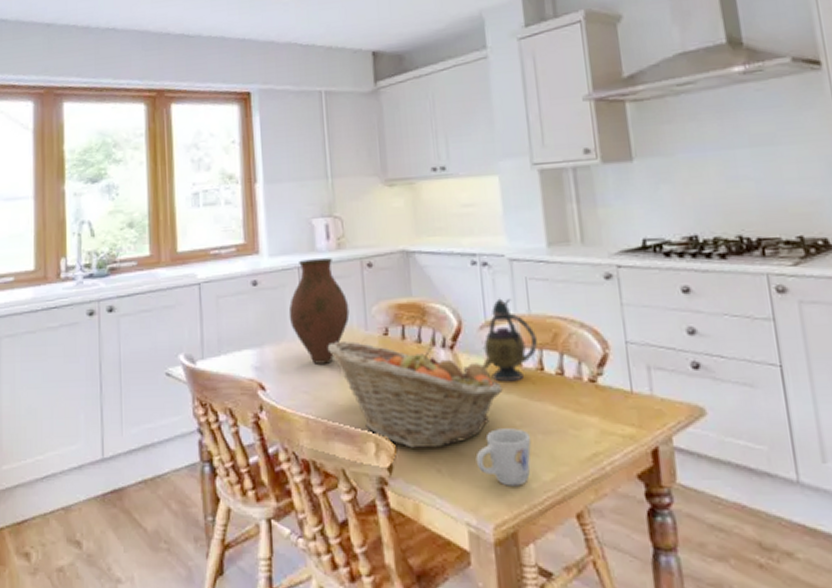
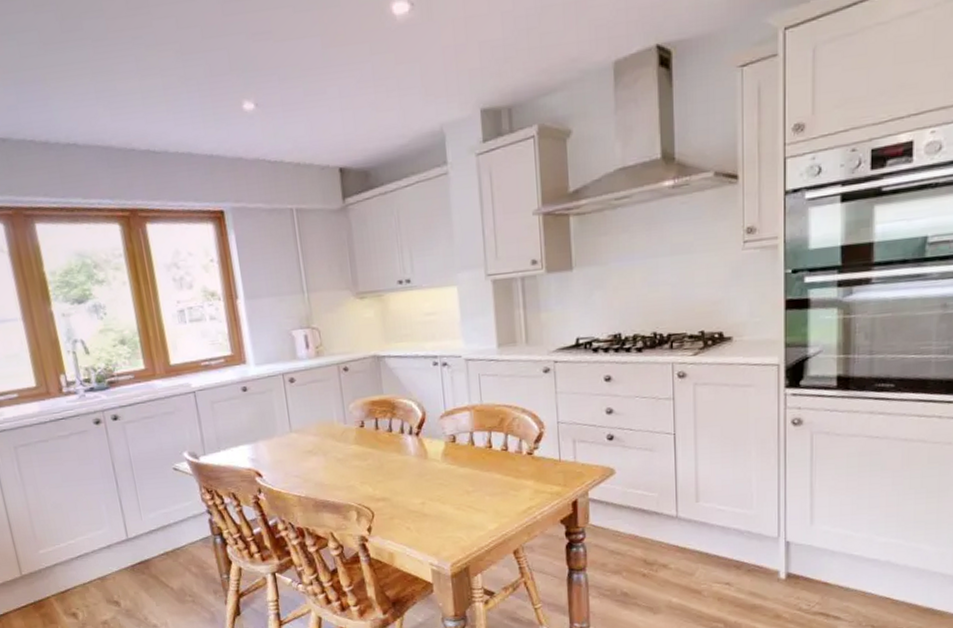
vase: present [288,258,350,364] -> none [277,364,331,454]
fruit basket: present [327,341,503,448] -> none [312,433,459,513]
teapot: present [462,298,538,382] -> none [426,392,488,459]
mug: present [475,428,531,486] -> none [437,493,481,536]

